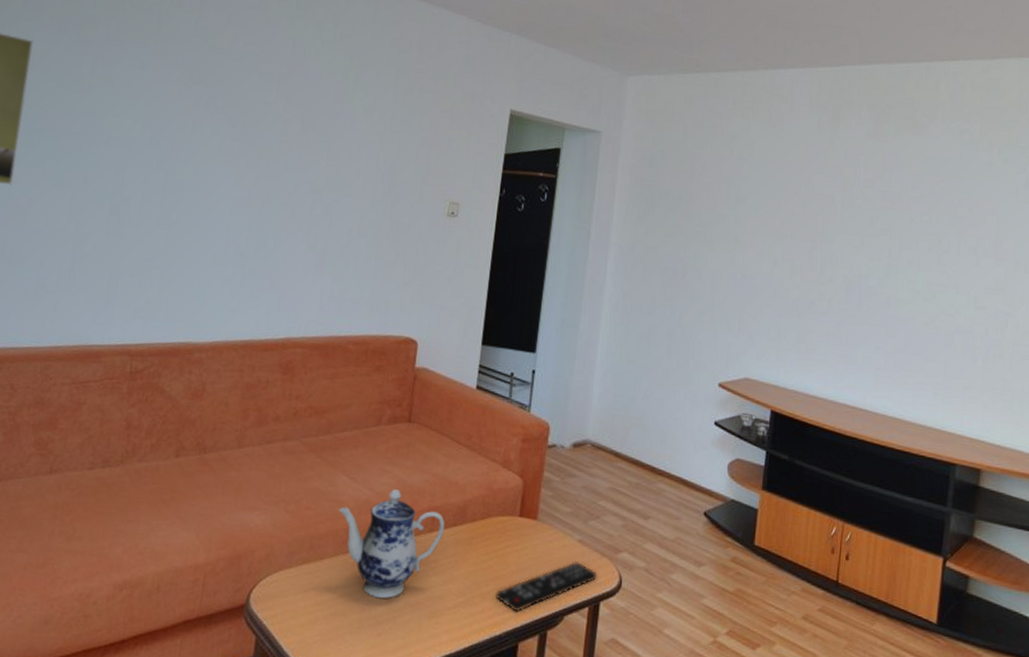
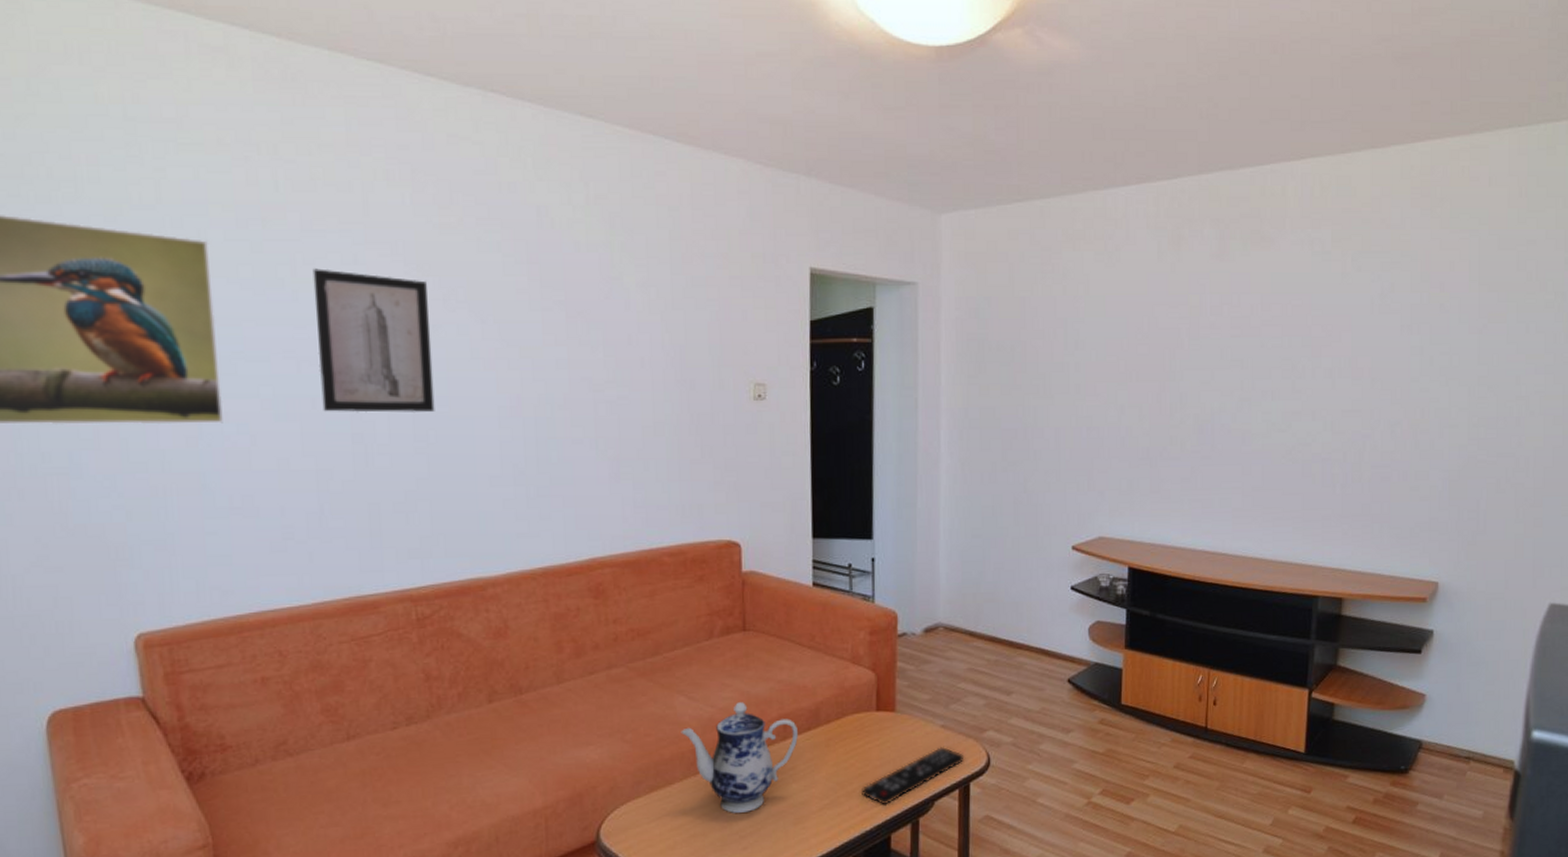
wall art: none [92,70,195,195] -> present [312,268,435,413]

